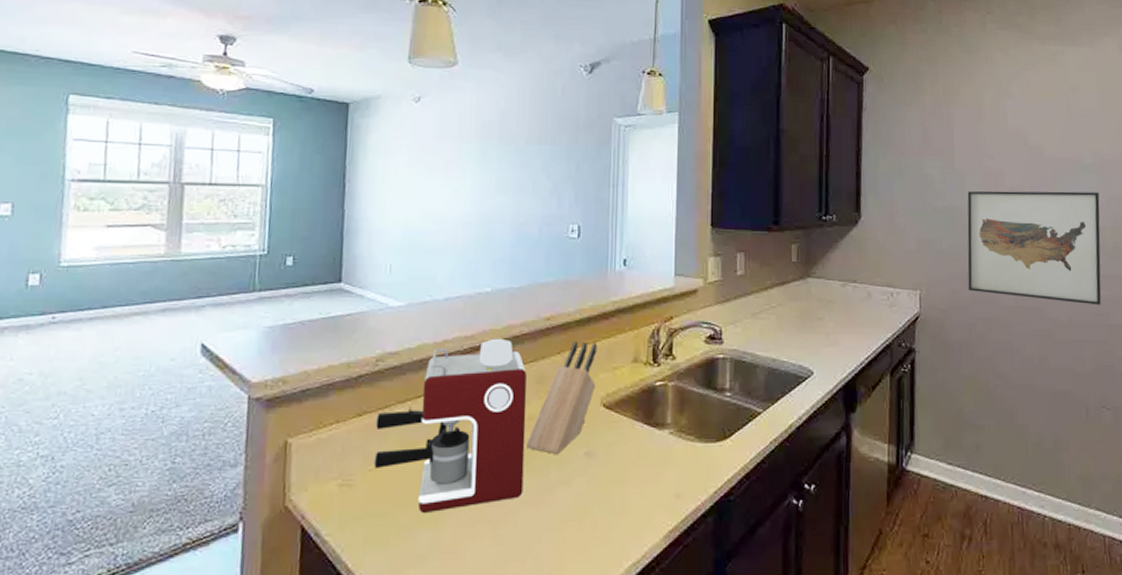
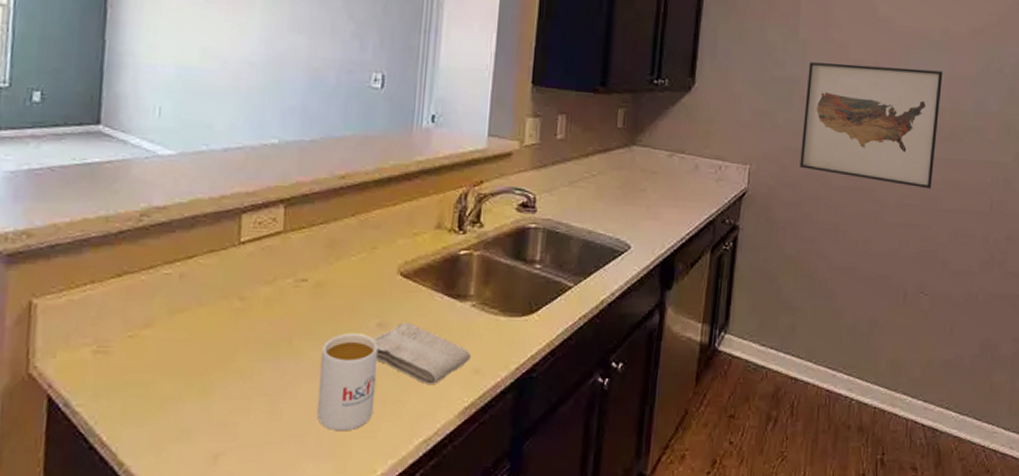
coffee maker: present [373,338,527,514] -> none [134,196,316,385]
knife block: present [525,341,597,454] -> none [310,203,397,324]
mug: none [535,461,588,556] -> present [317,332,379,432]
washcloth: none [582,451,672,510] -> present [373,323,472,386]

